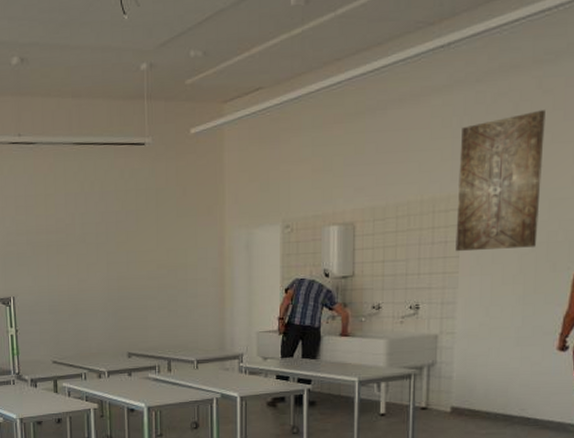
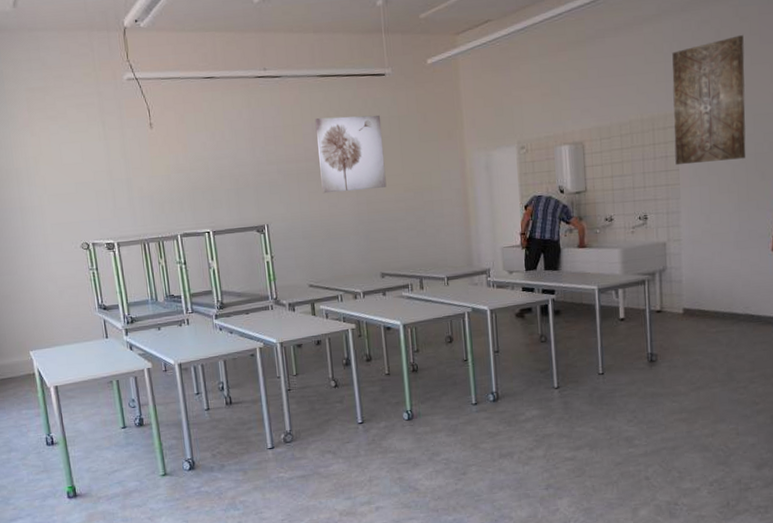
wall art: none [68,186,139,268] -> present [315,114,387,194]

